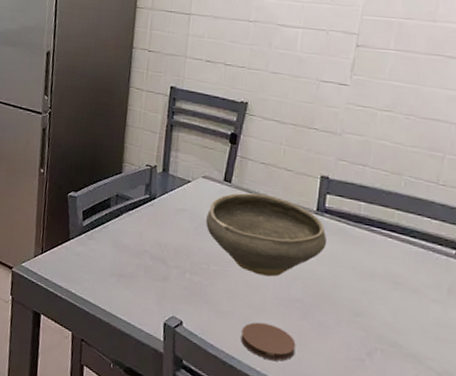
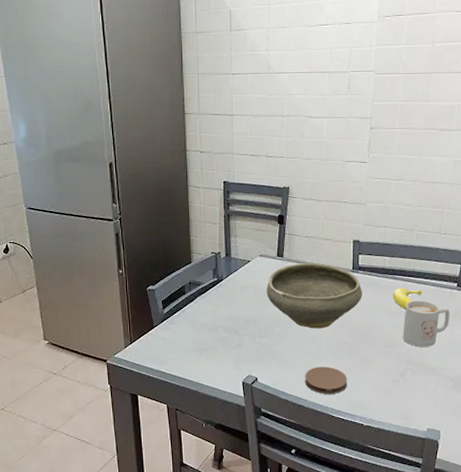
banana: none [365,242,407,273] -> present [392,287,423,310]
mug: none [375,261,443,325] -> present [403,300,450,347]

